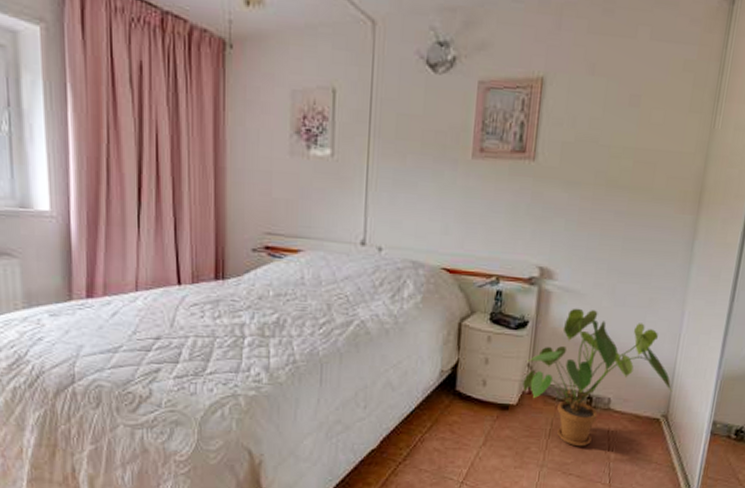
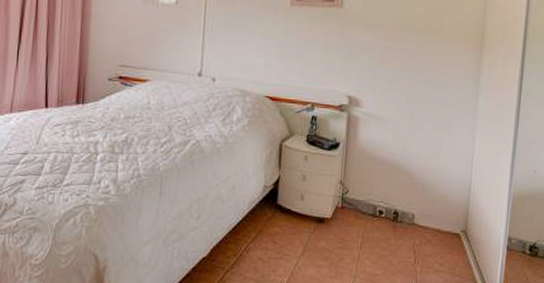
house plant: present [523,308,673,447] -> none [336,132,470,259]

